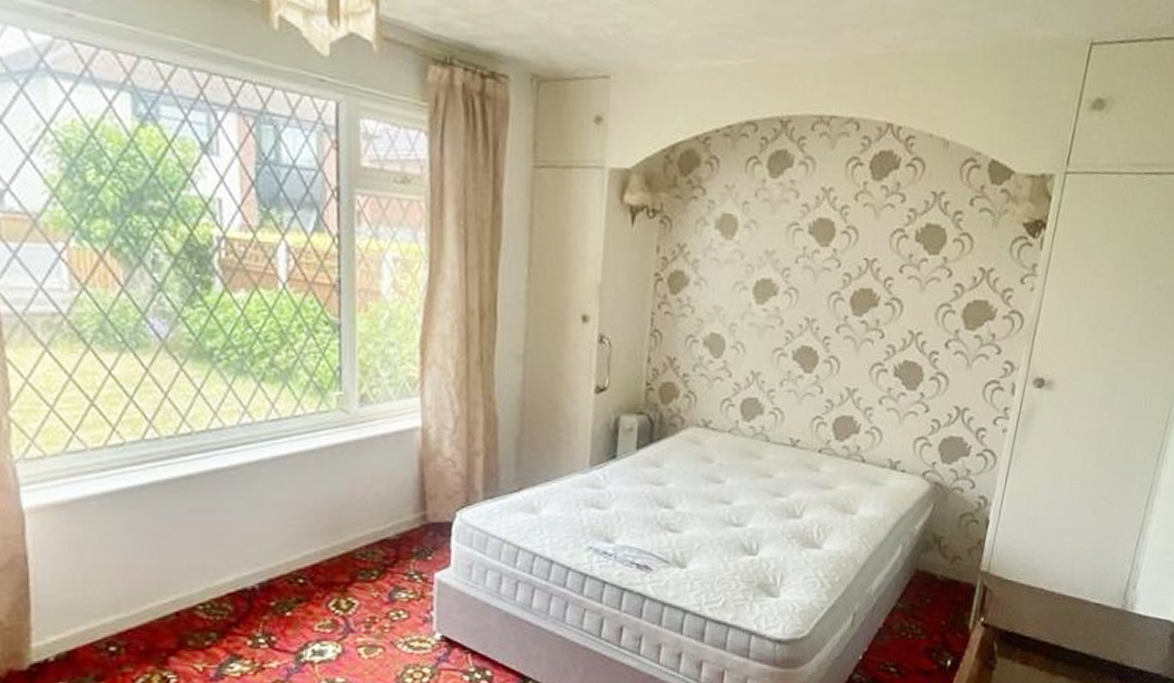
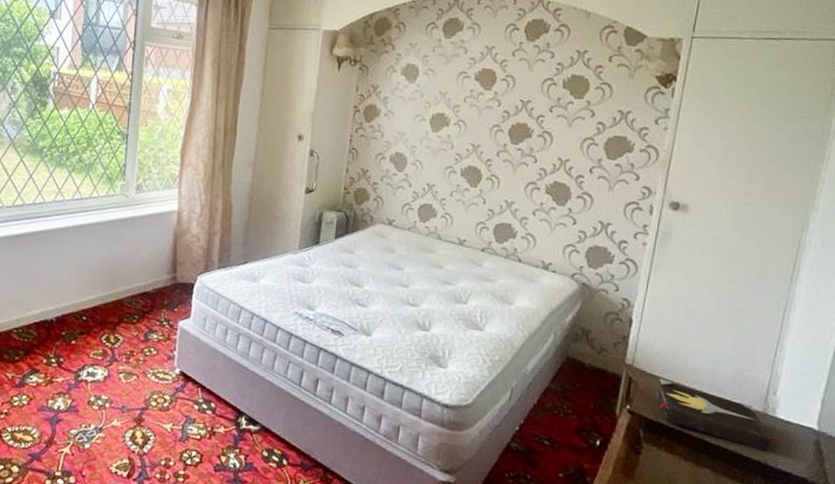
hardback book: none [1012,584,1136,651] -> present [656,378,779,452]

